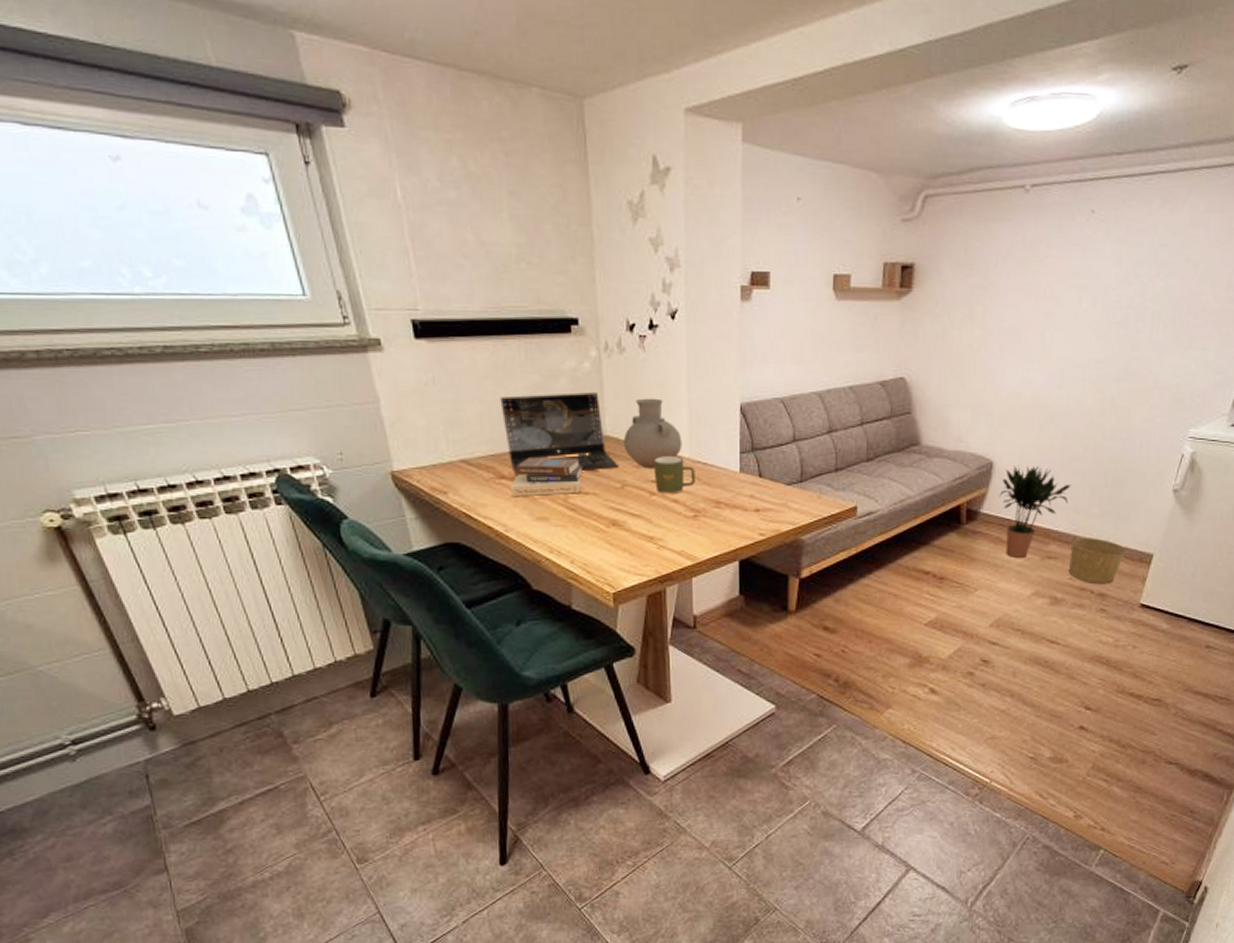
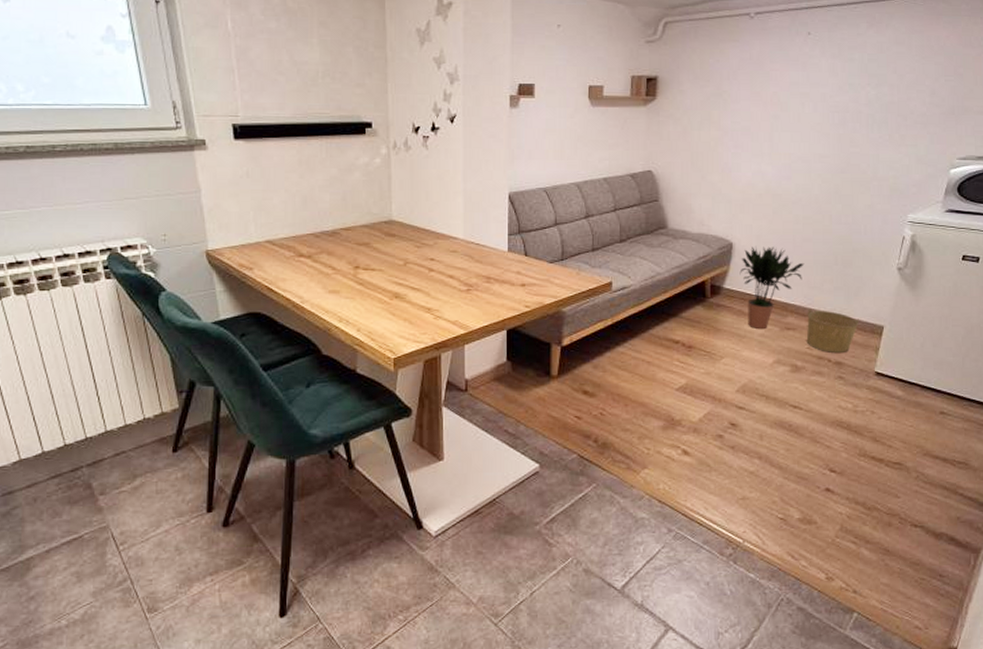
laptop computer: present [500,391,619,477] -> none [303,182,402,255]
books: present [510,458,582,498] -> none [308,239,371,273]
vase: present [623,398,682,469] -> none [406,188,458,249]
mug: present [653,456,695,494] -> none [432,238,469,270]

